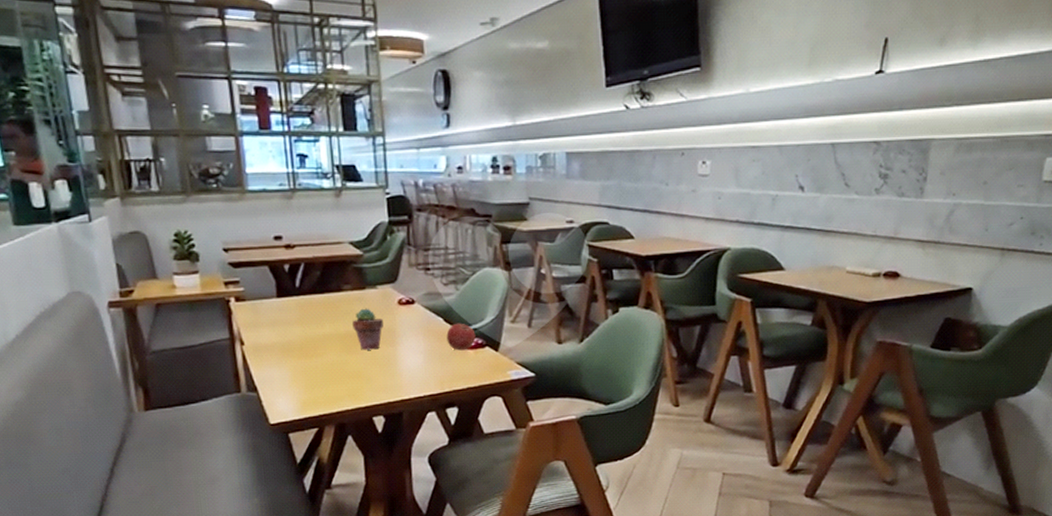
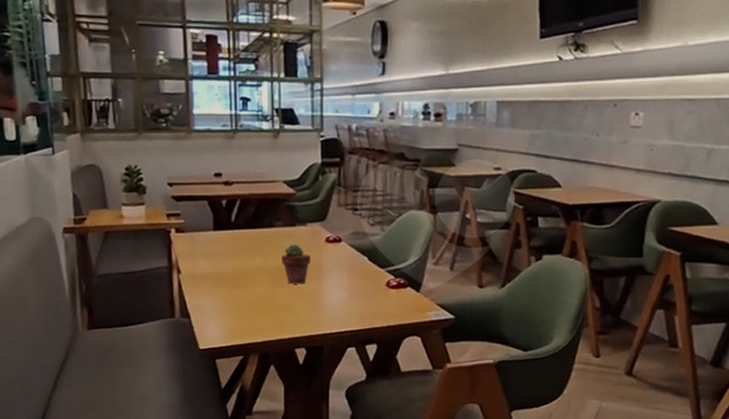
apple: present [446,323,476,351] -> none [370,262,398,290]

